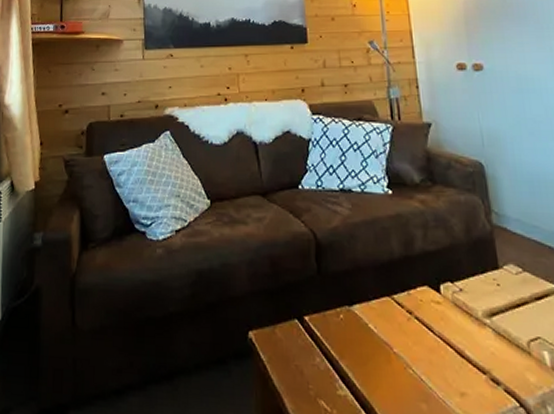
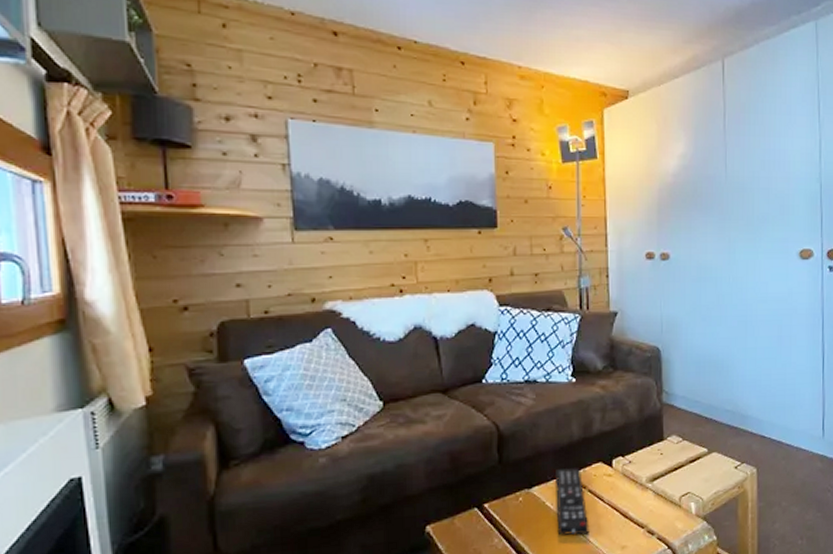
remote control: none [377,288,420,370] -> present [556,468,589,536]

